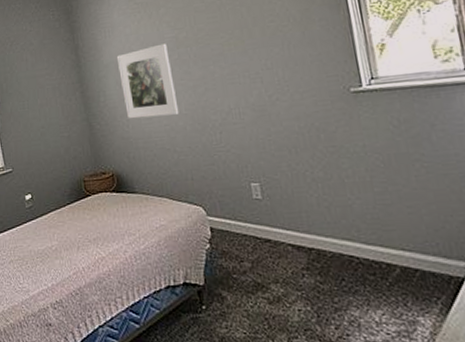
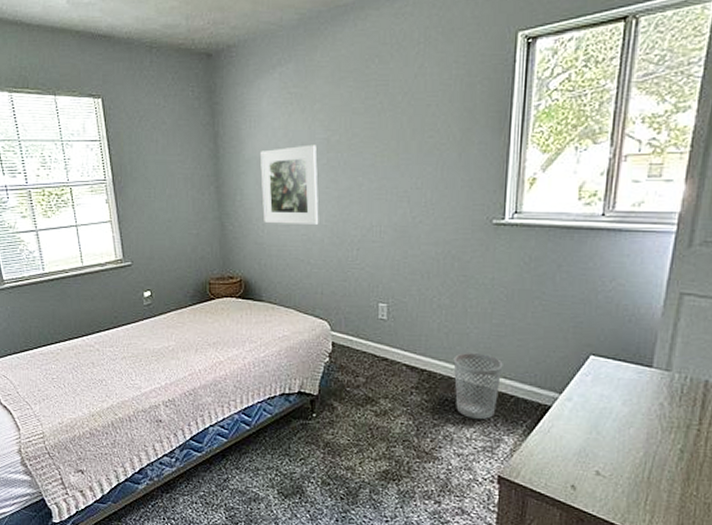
wastebasket: none [341,225,402,300] -> present [453,353,503,420]

